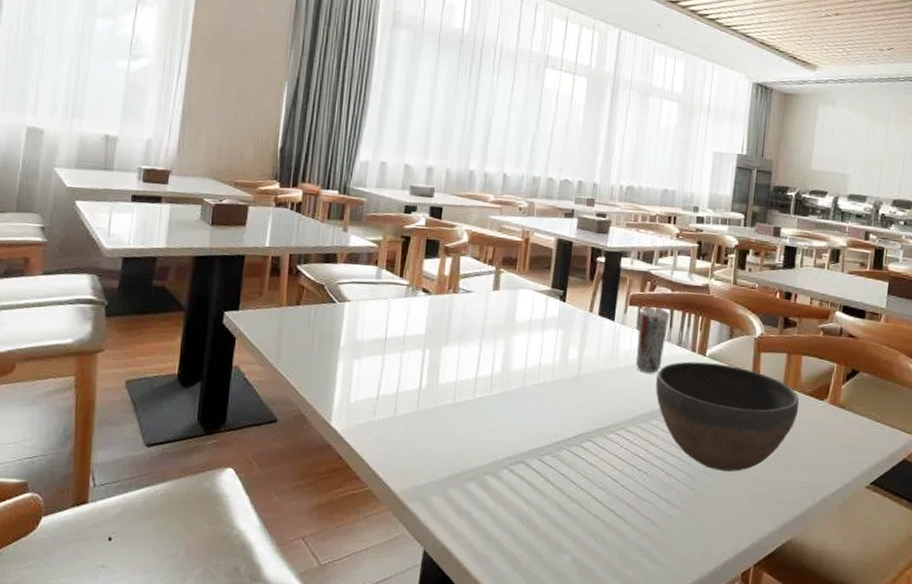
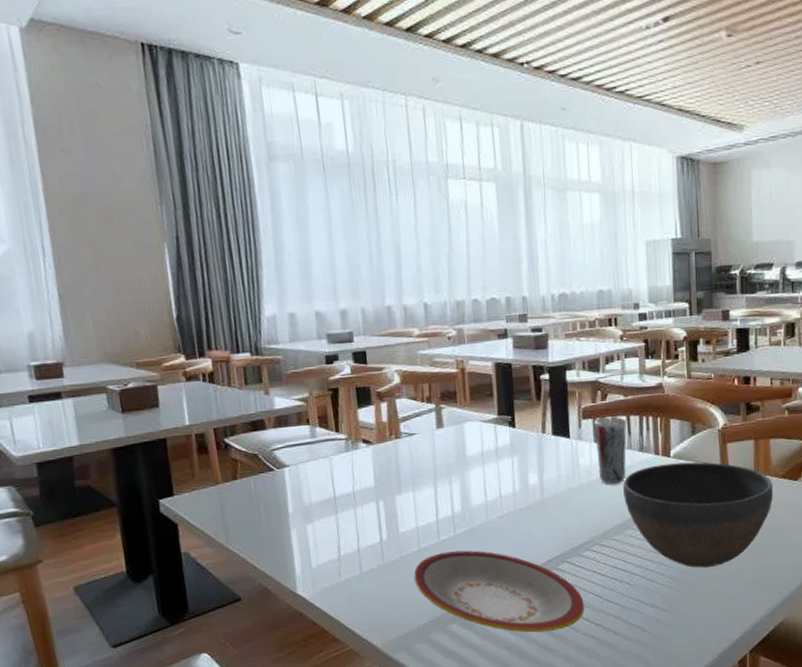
plate: none [443,410,601,508] -> present [414,550,585,633]

